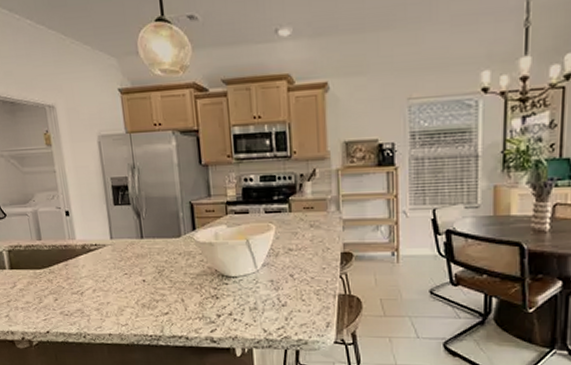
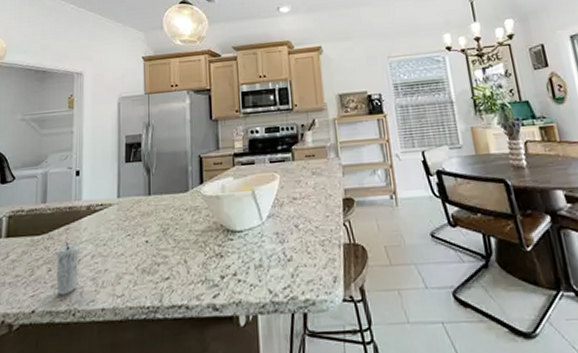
candle: none [59,275,84,321] -> present [56,241,79,295]

